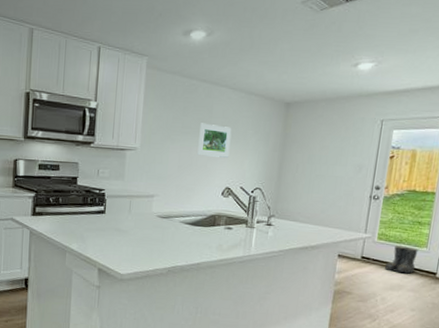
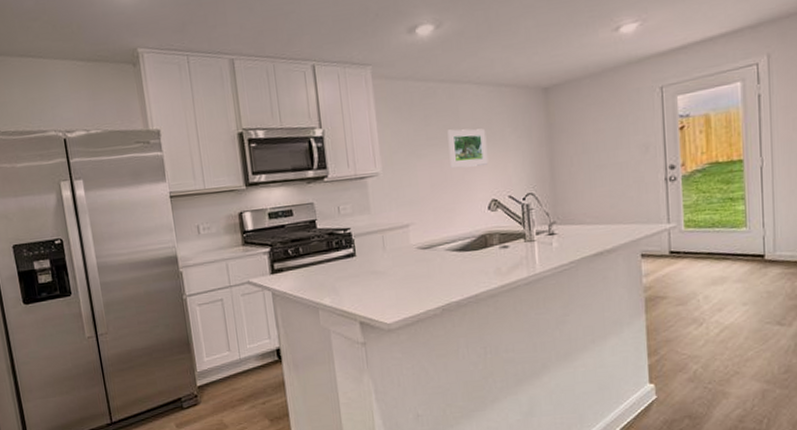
boots: present [385,245,418,274] -> none [701,230,738,263]

